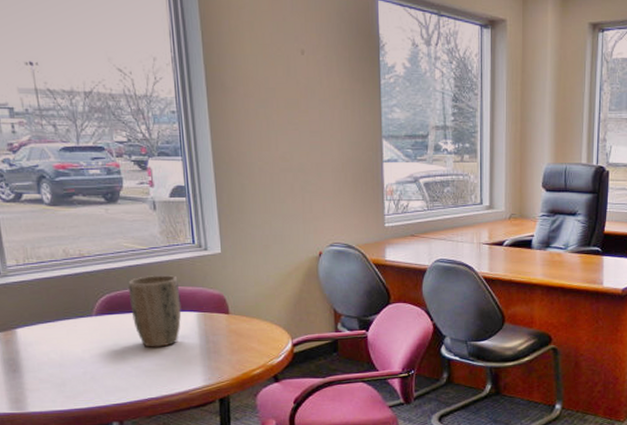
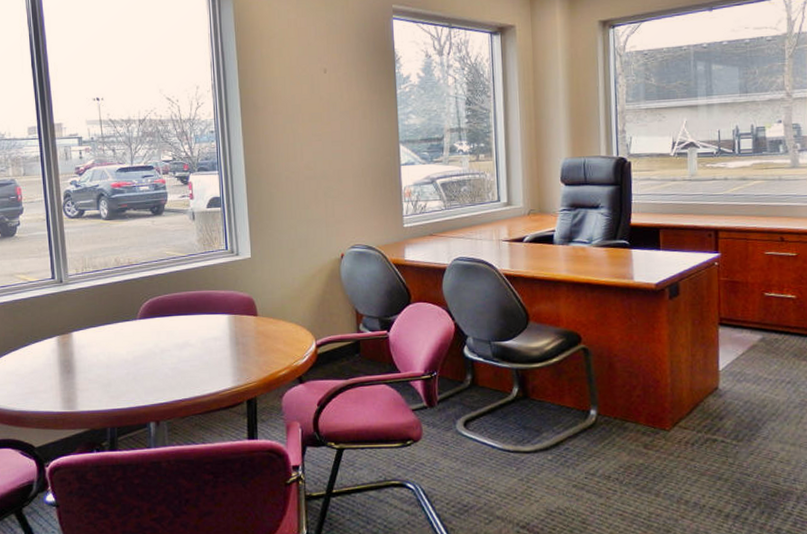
plant pot: present [128,275,182,347] -> none [169,280,215,349]

